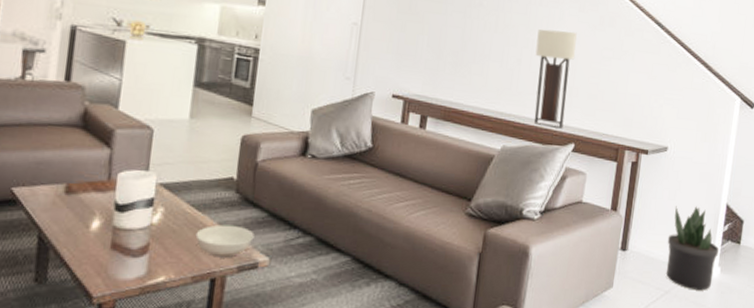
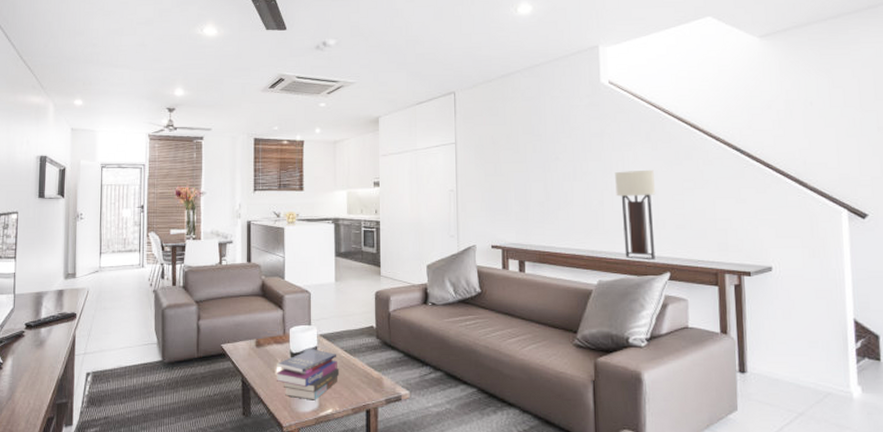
books: none [91,200,182,265] -> present [277,349,340,400]
bowl: present [195,224,254,258] -> none [351,365,395,392]
planter: present [665,206,720,290] -> none [790,324,856,410]

